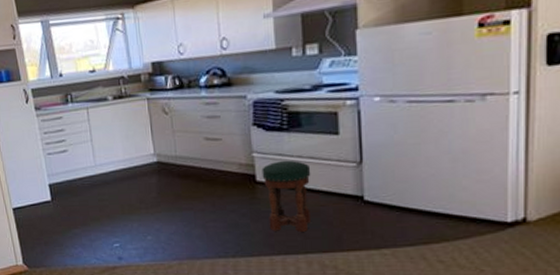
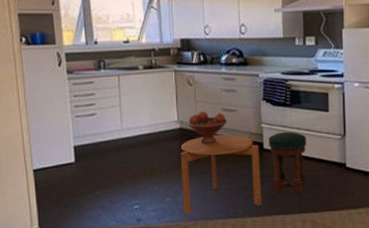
side table: none [159,166,257,253] -> present [180,134,262,214]
fruit bowl: none [165,141,212,178] -> present [187,111,228,144]

